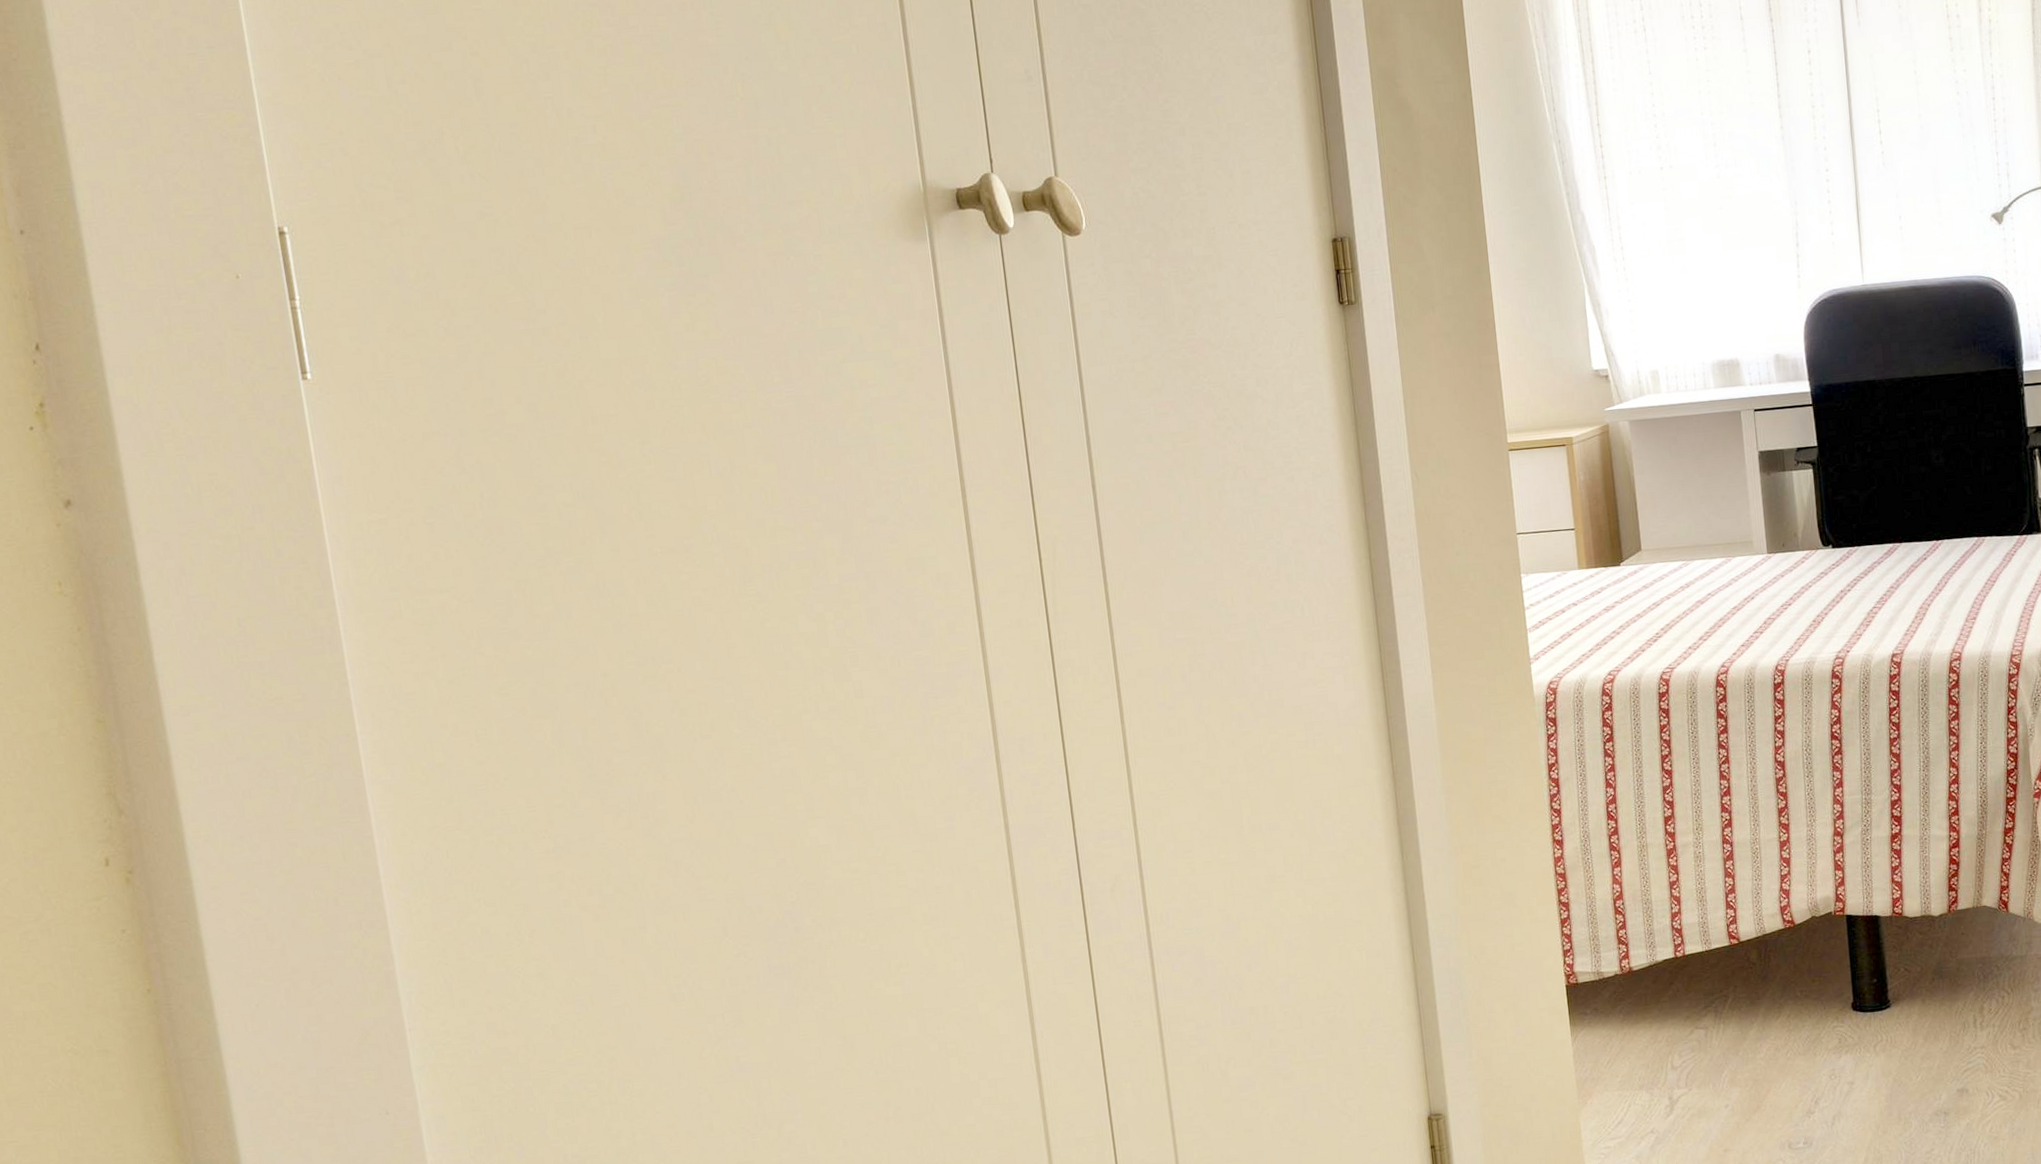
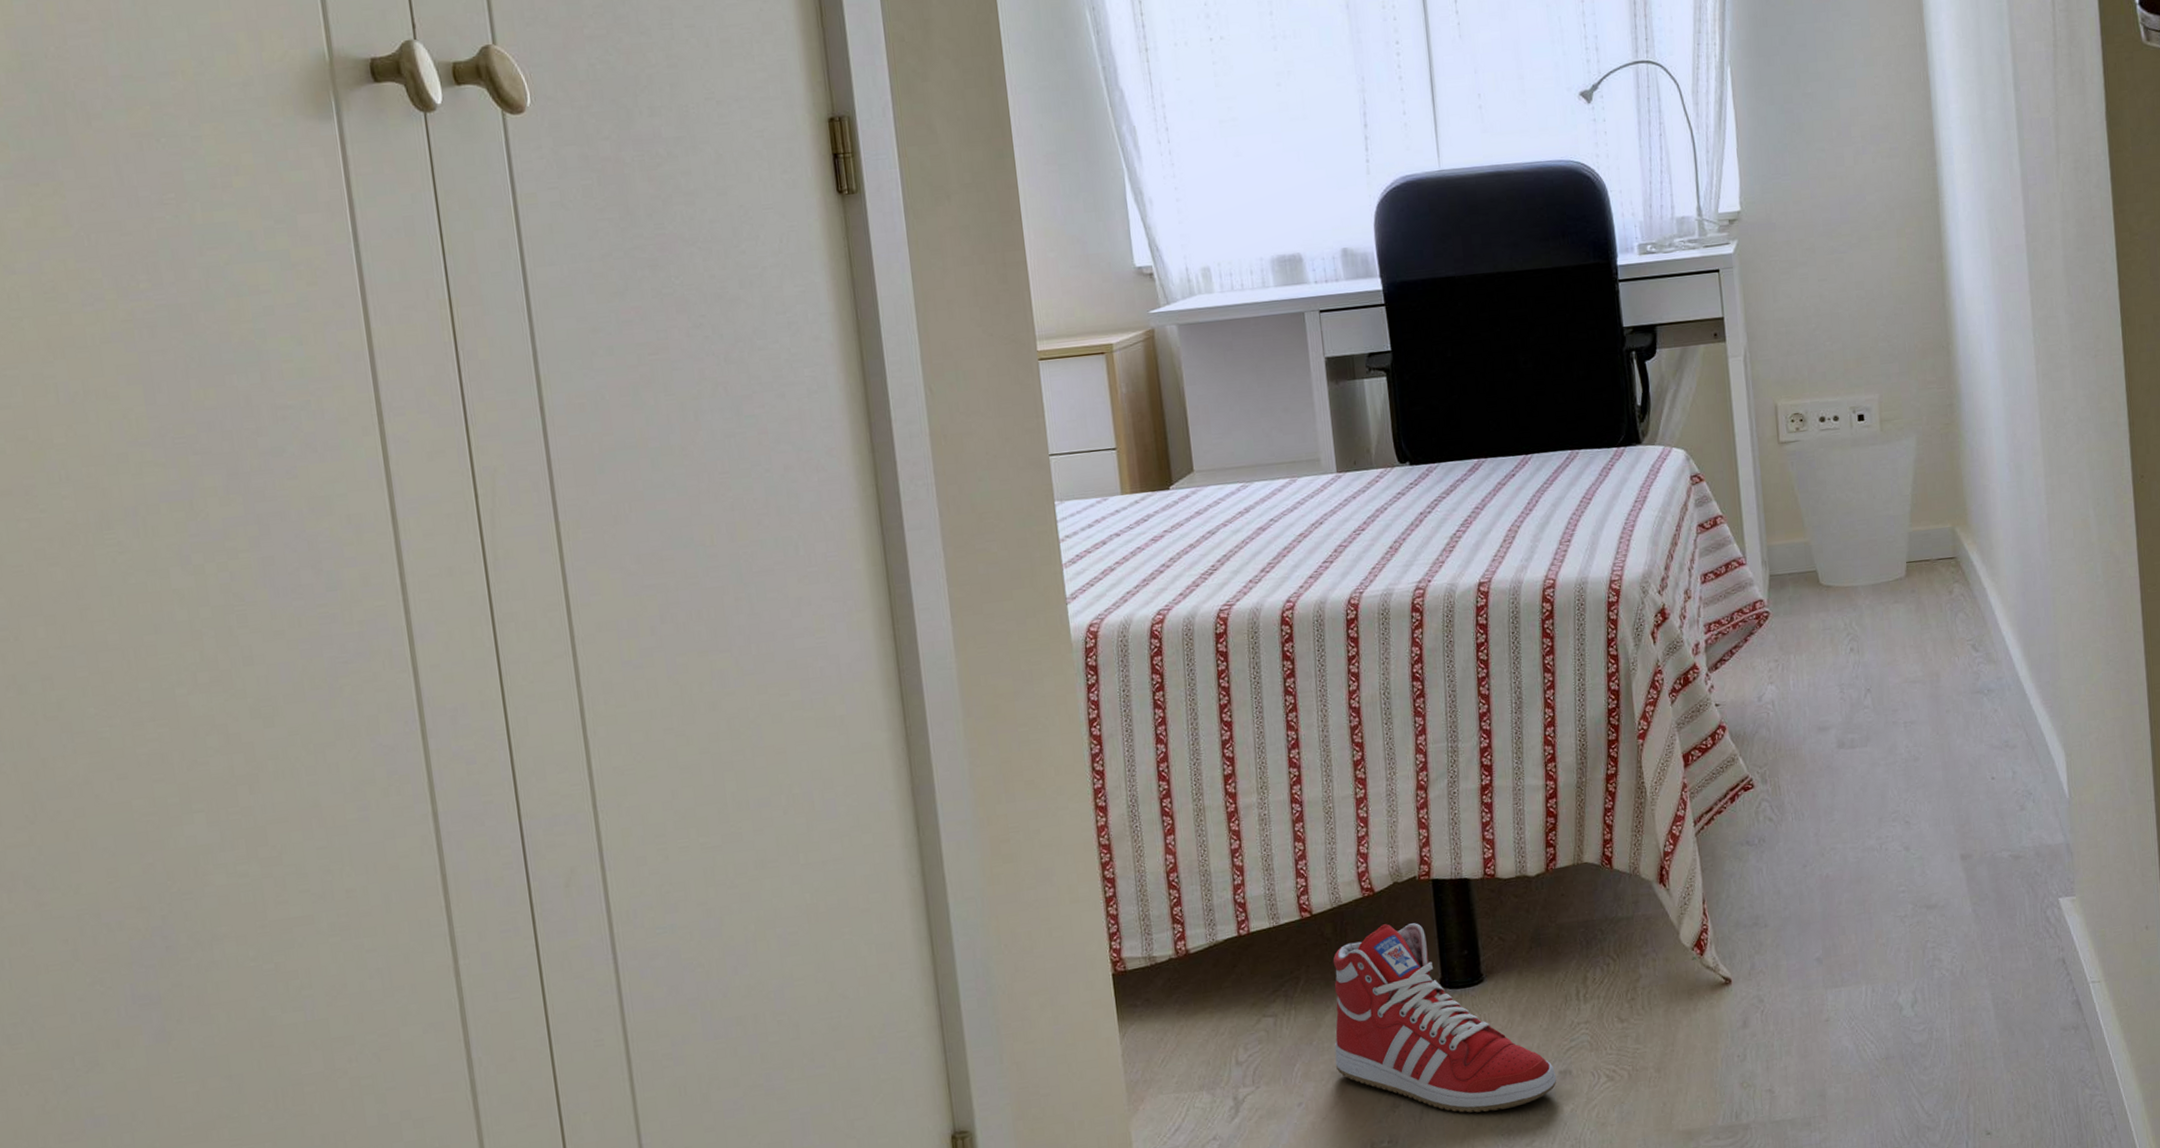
sneaker: none [1757,952,1955,1122] -> present [1333,923,1557,1113]

